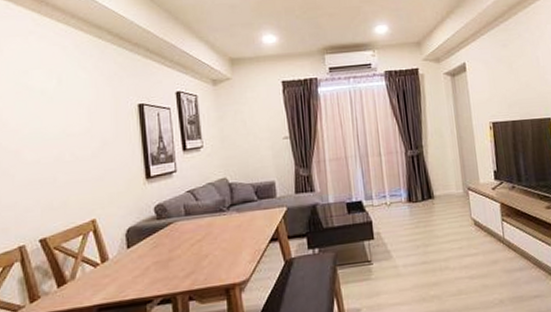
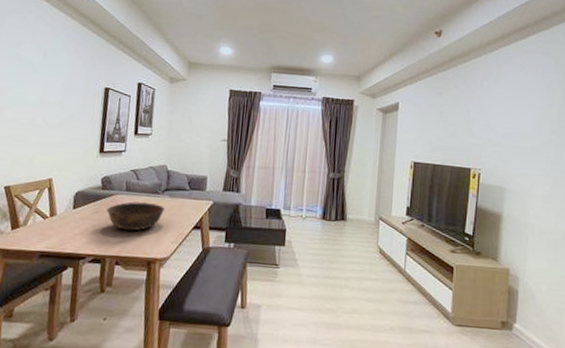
bowl: none [166,223,234,261] -> present [106,202,165,231]

